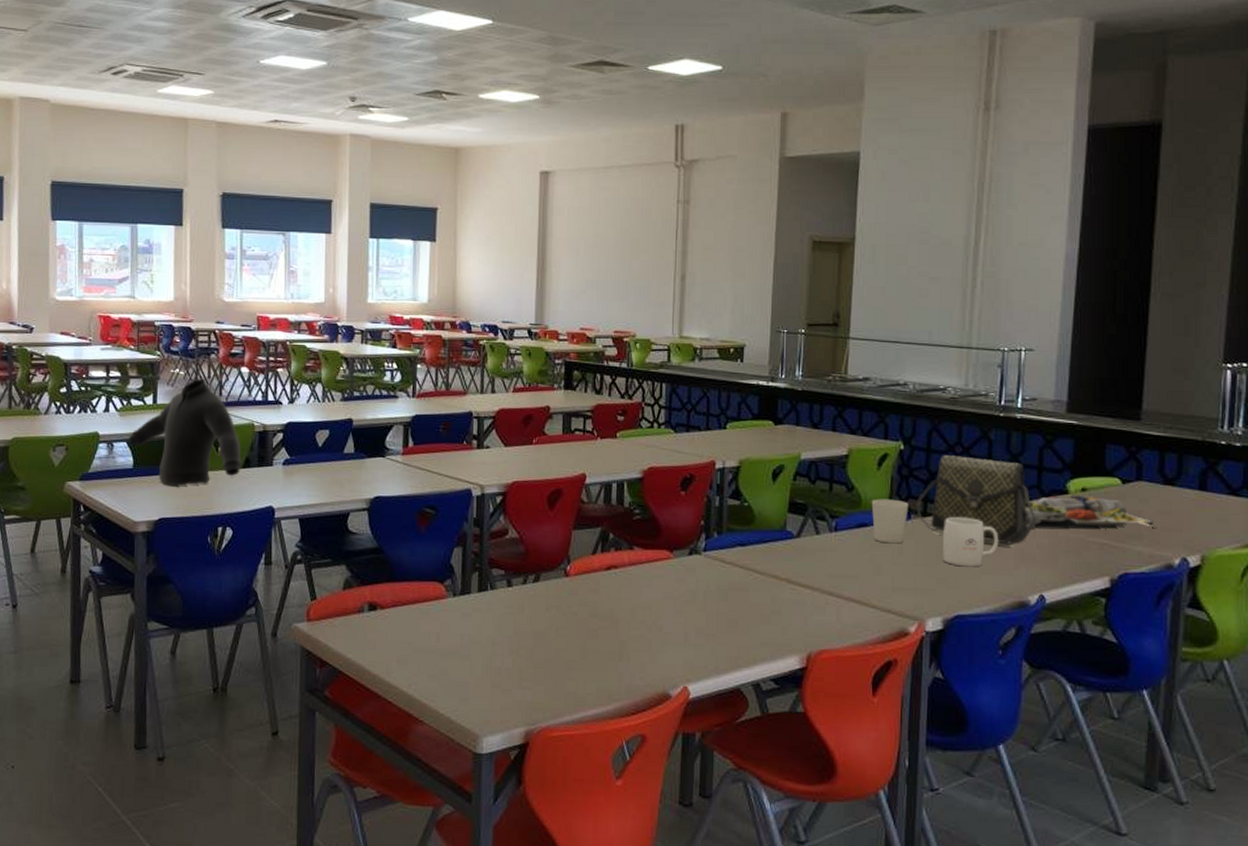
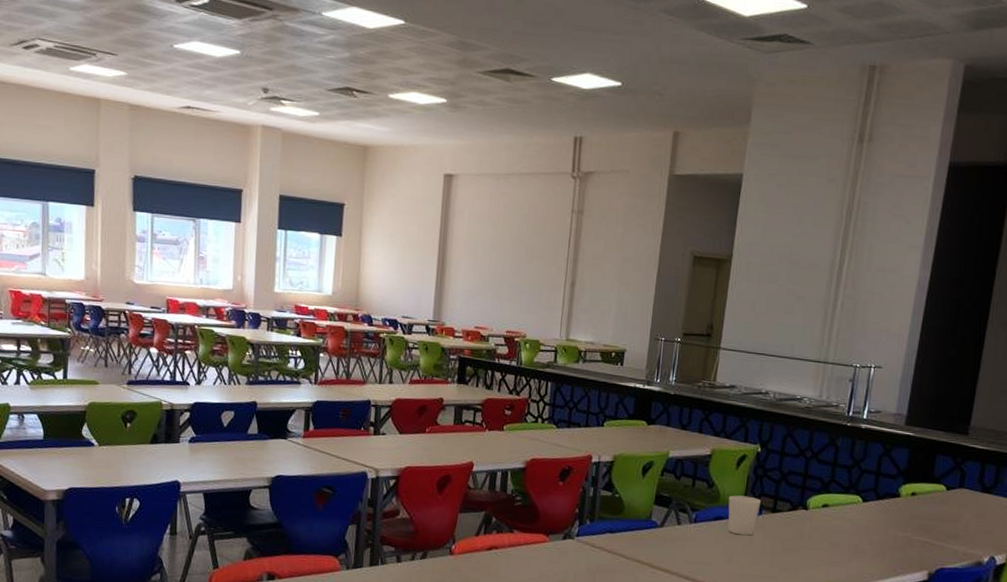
jacket: present [128,379,242,487] -> none [38,357,149,458]
shoulder bag: present [916,455,1037,547] -> none [767,458,871,542]
mug: present [942,516,999,567] -> none [786,513,837,559]
food tray: present [1024,495,1157,528] -> none [861,498,973,530]

